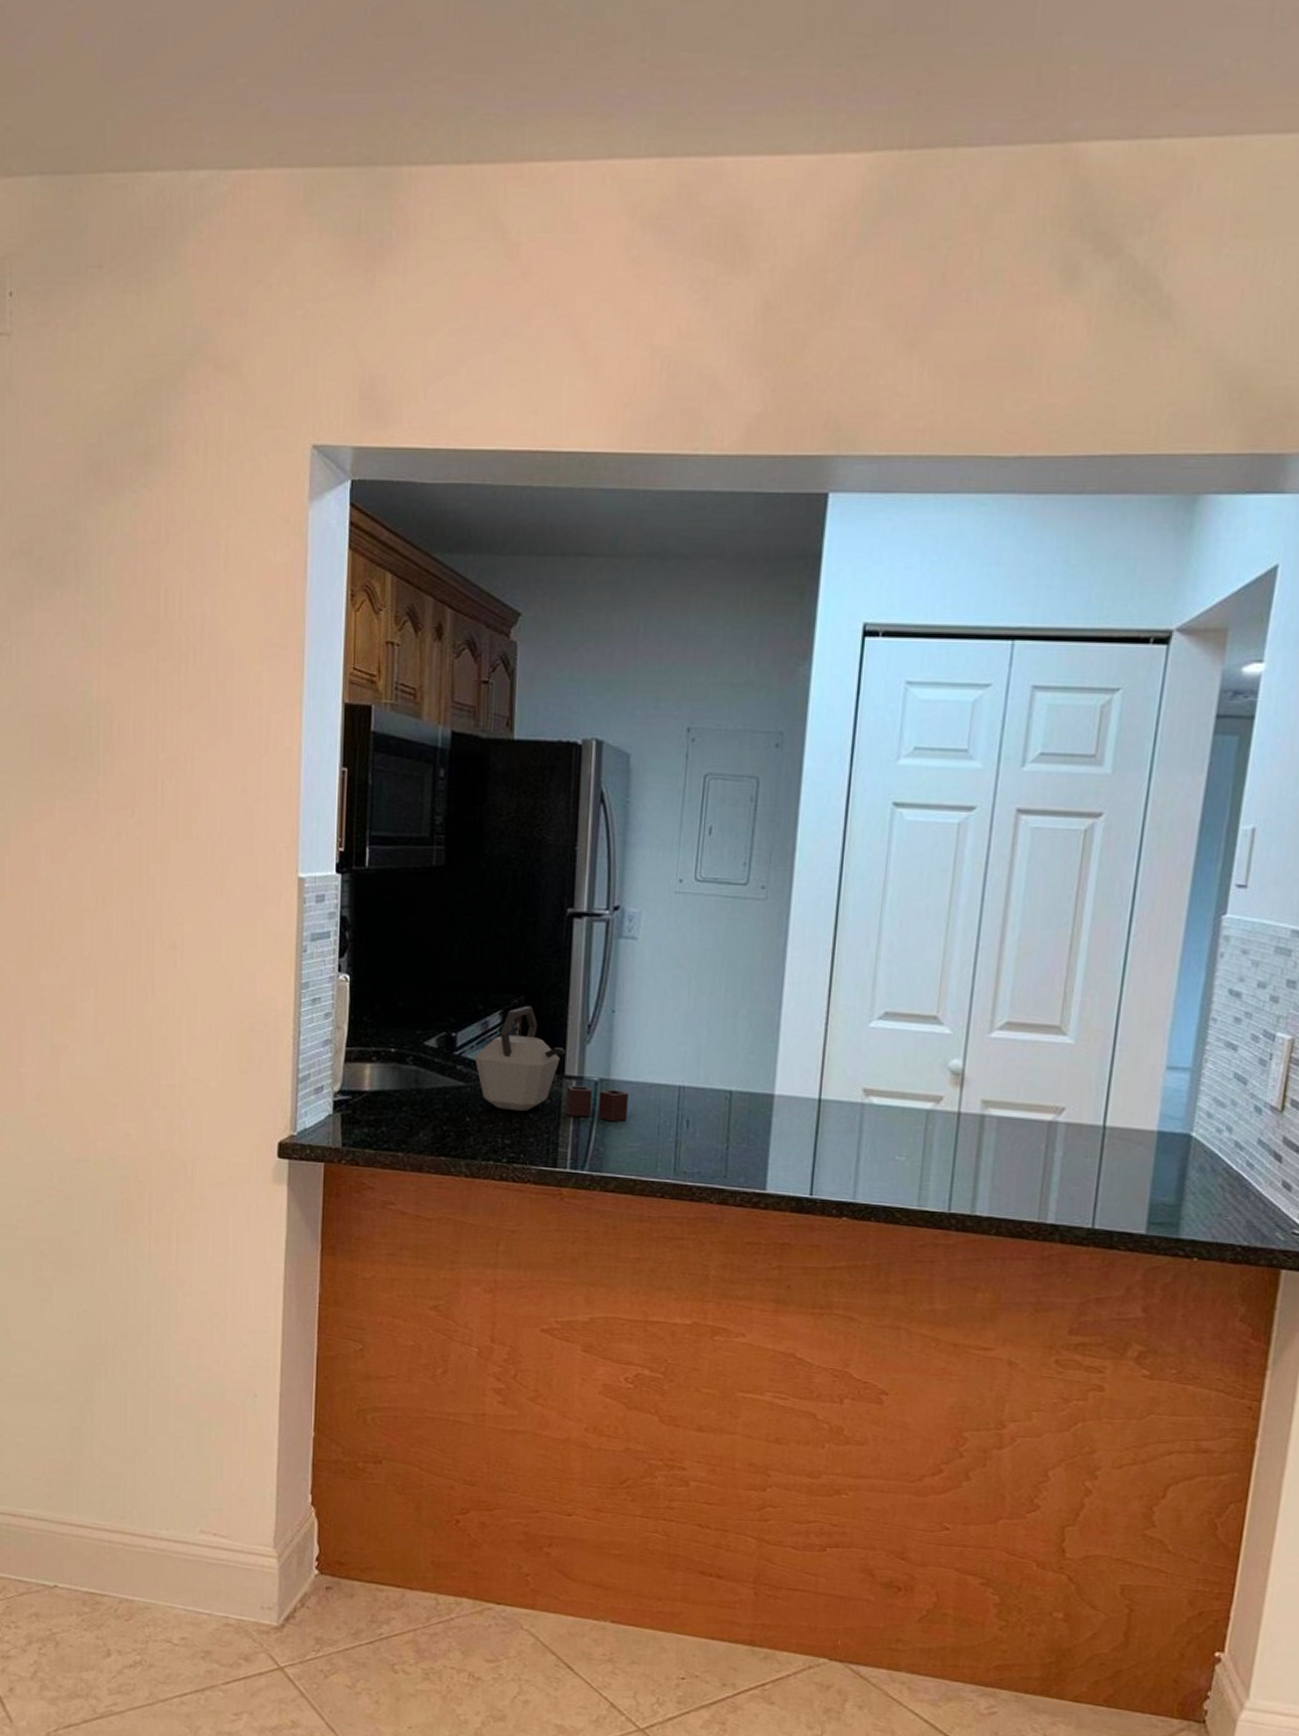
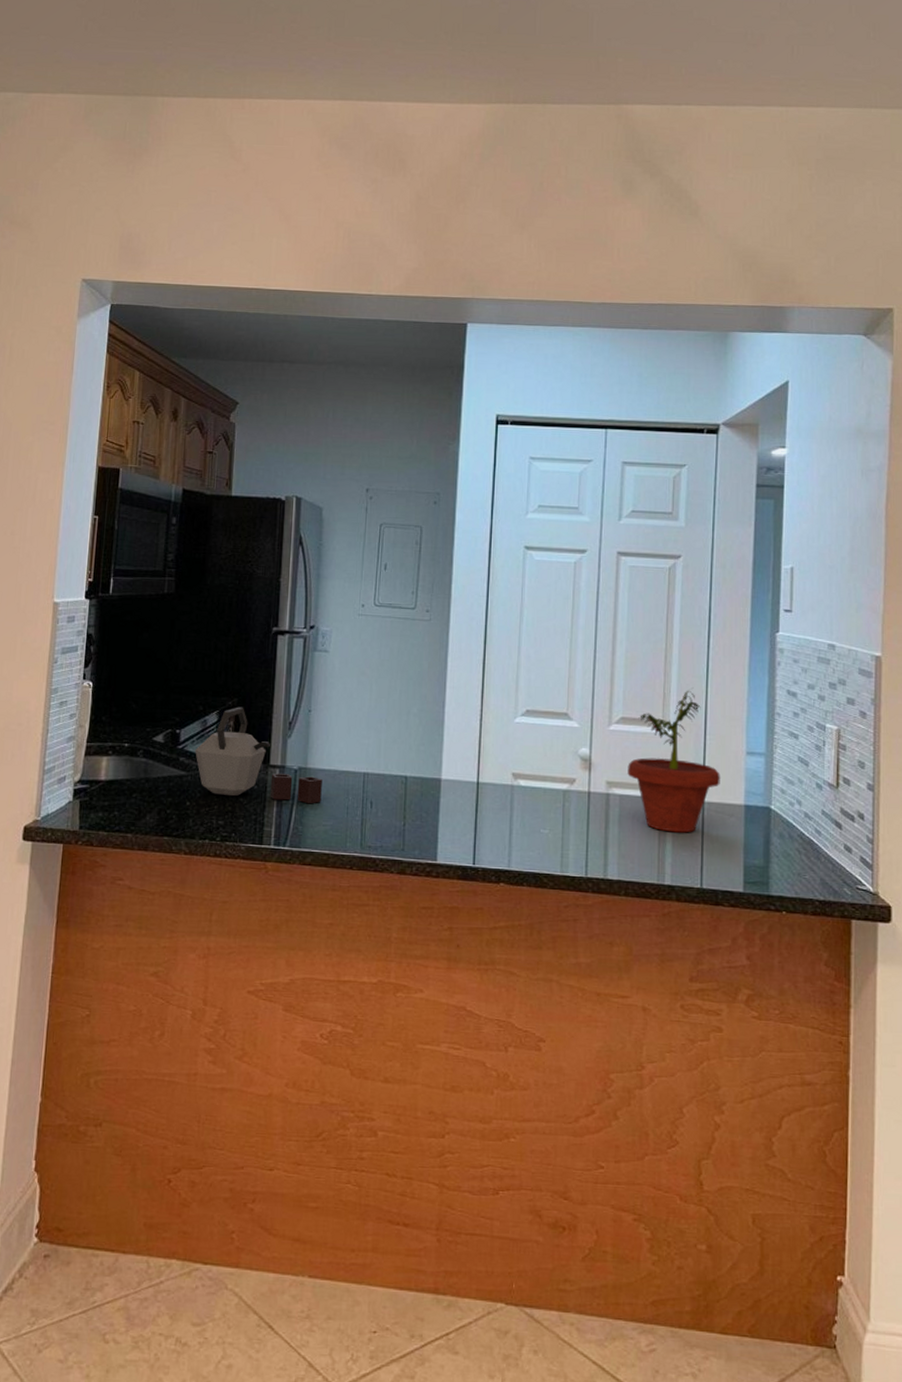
potted plant: none [1009,985,1130,1164] -> present [627,687,720,833]

